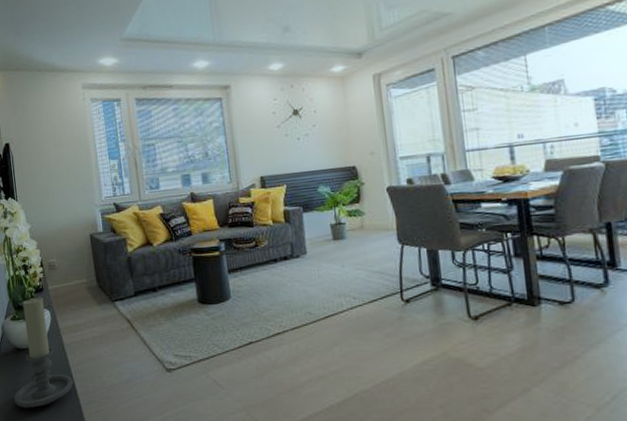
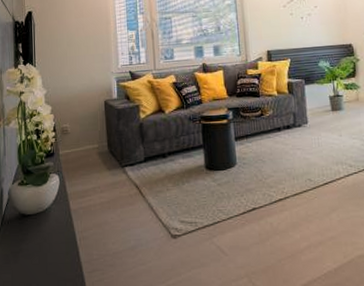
candle holder: present [14,297,73,408] -> none [14,162,77,278]

